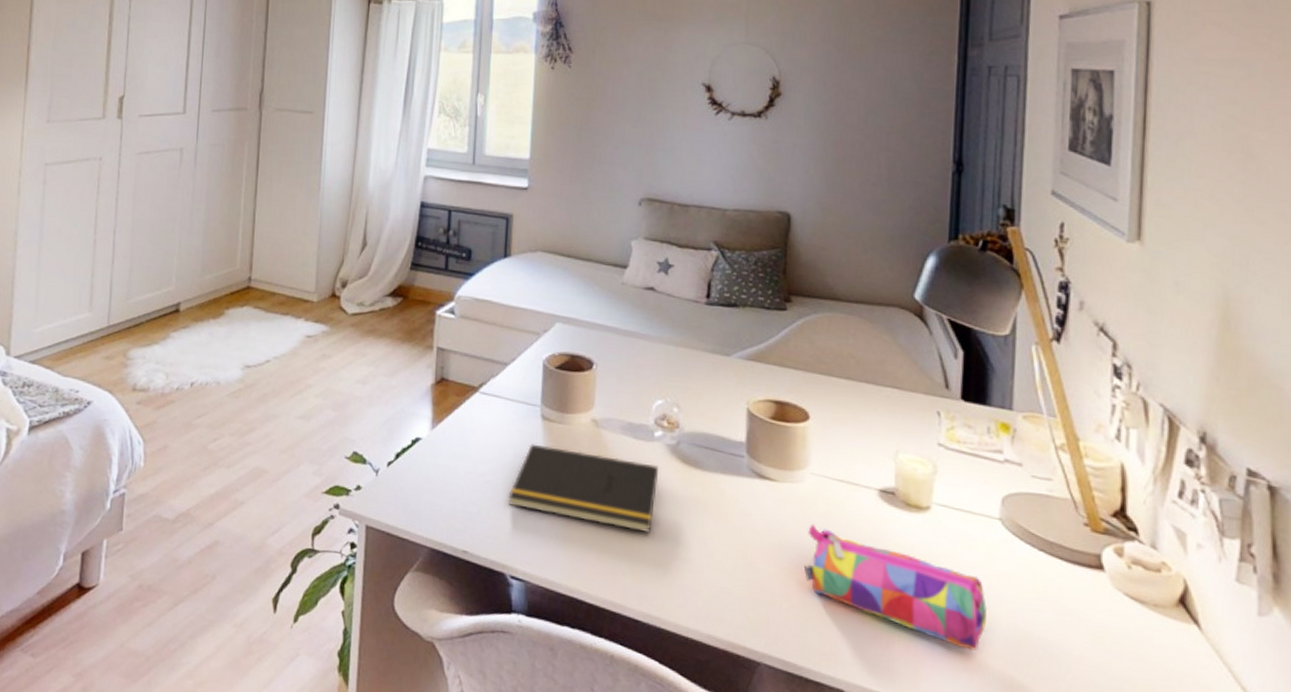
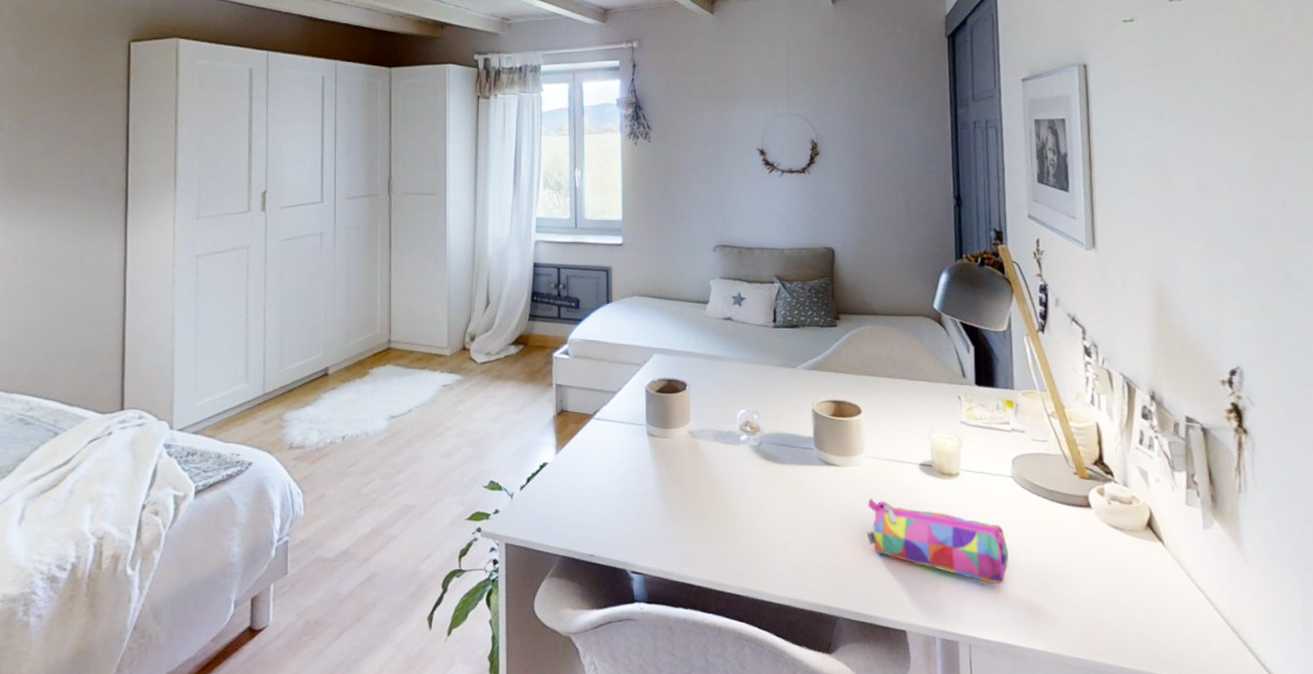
notepad: present [508,444,658,533] -> none [624,457,746,521]

